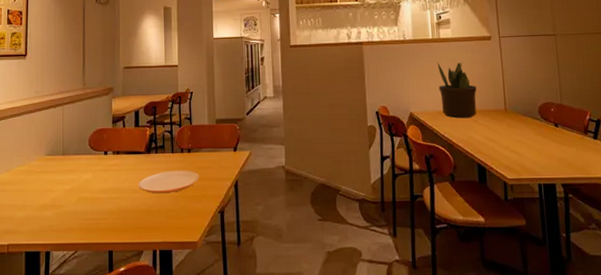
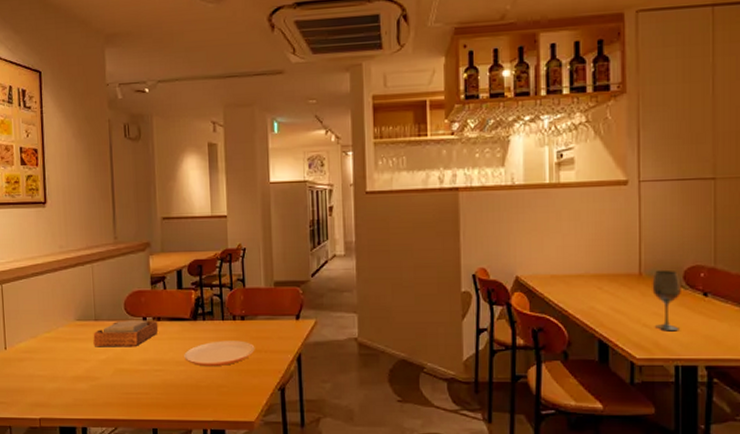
napkin holder: none [60,154,117,178] -> present [93,320,159,346]
planter: present [437,62,477,118] -> none [554,213,604,284]
wineglass: none [515,106,539,156] -> present [652,269,681,332]

